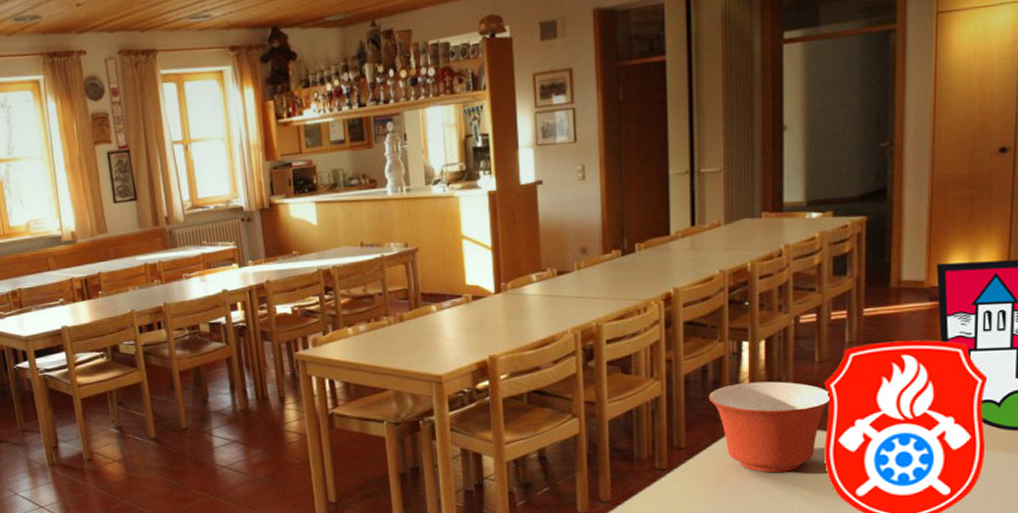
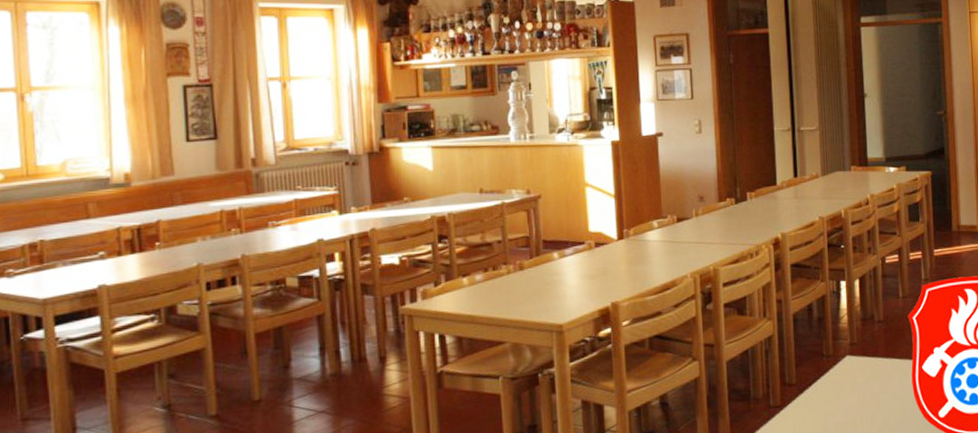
mixing bowl: present [708,381,832,473] -> none [814,316,915,402]

